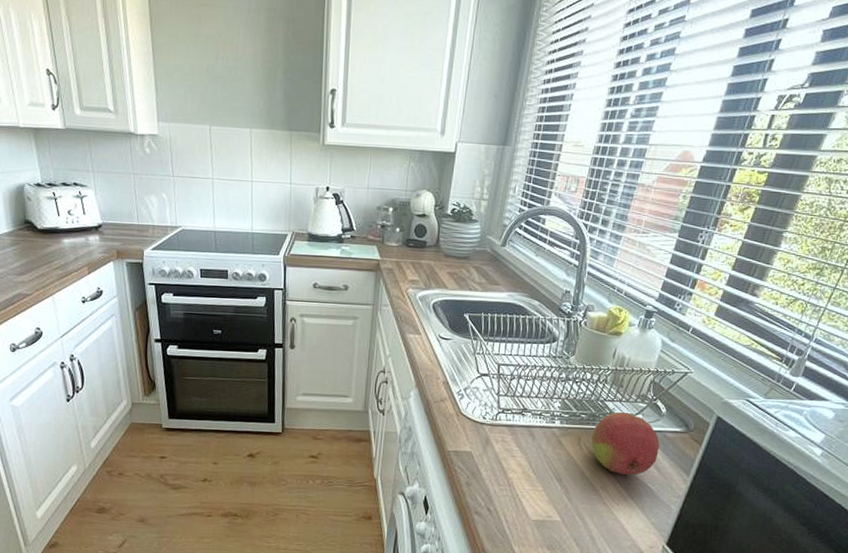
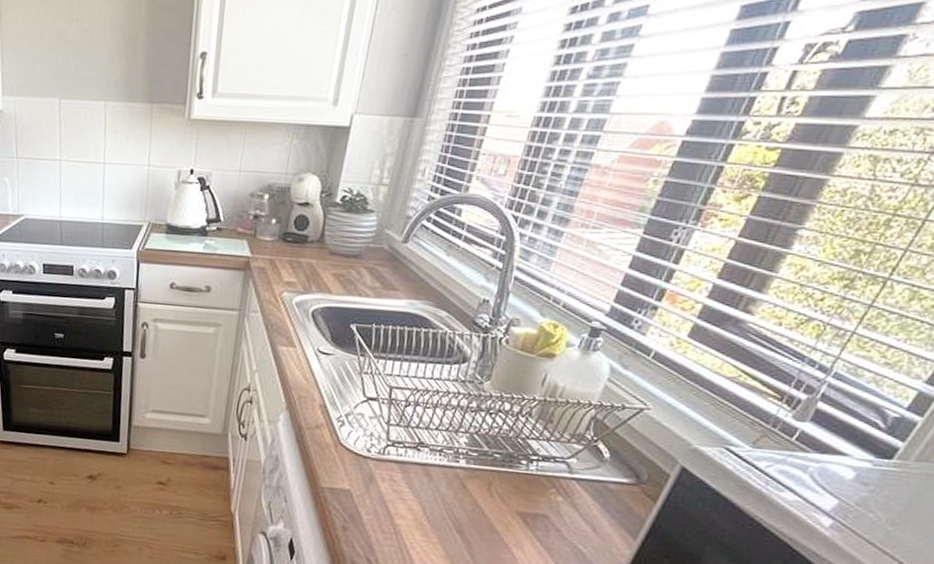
fruit: present [591,412,660,475] -> none [505,453,598,534]

